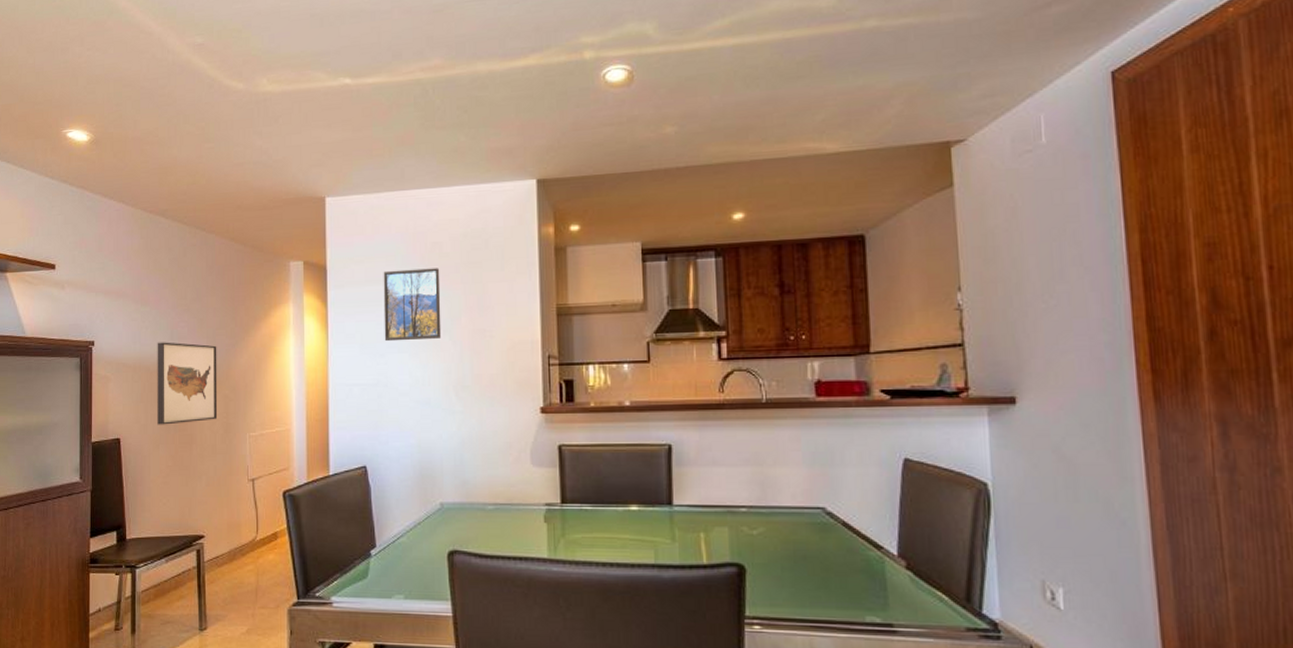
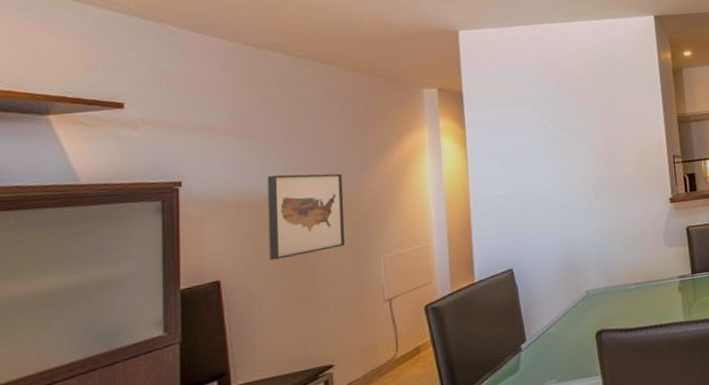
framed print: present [383,268,442,342] -> none [520,89,579,156]

